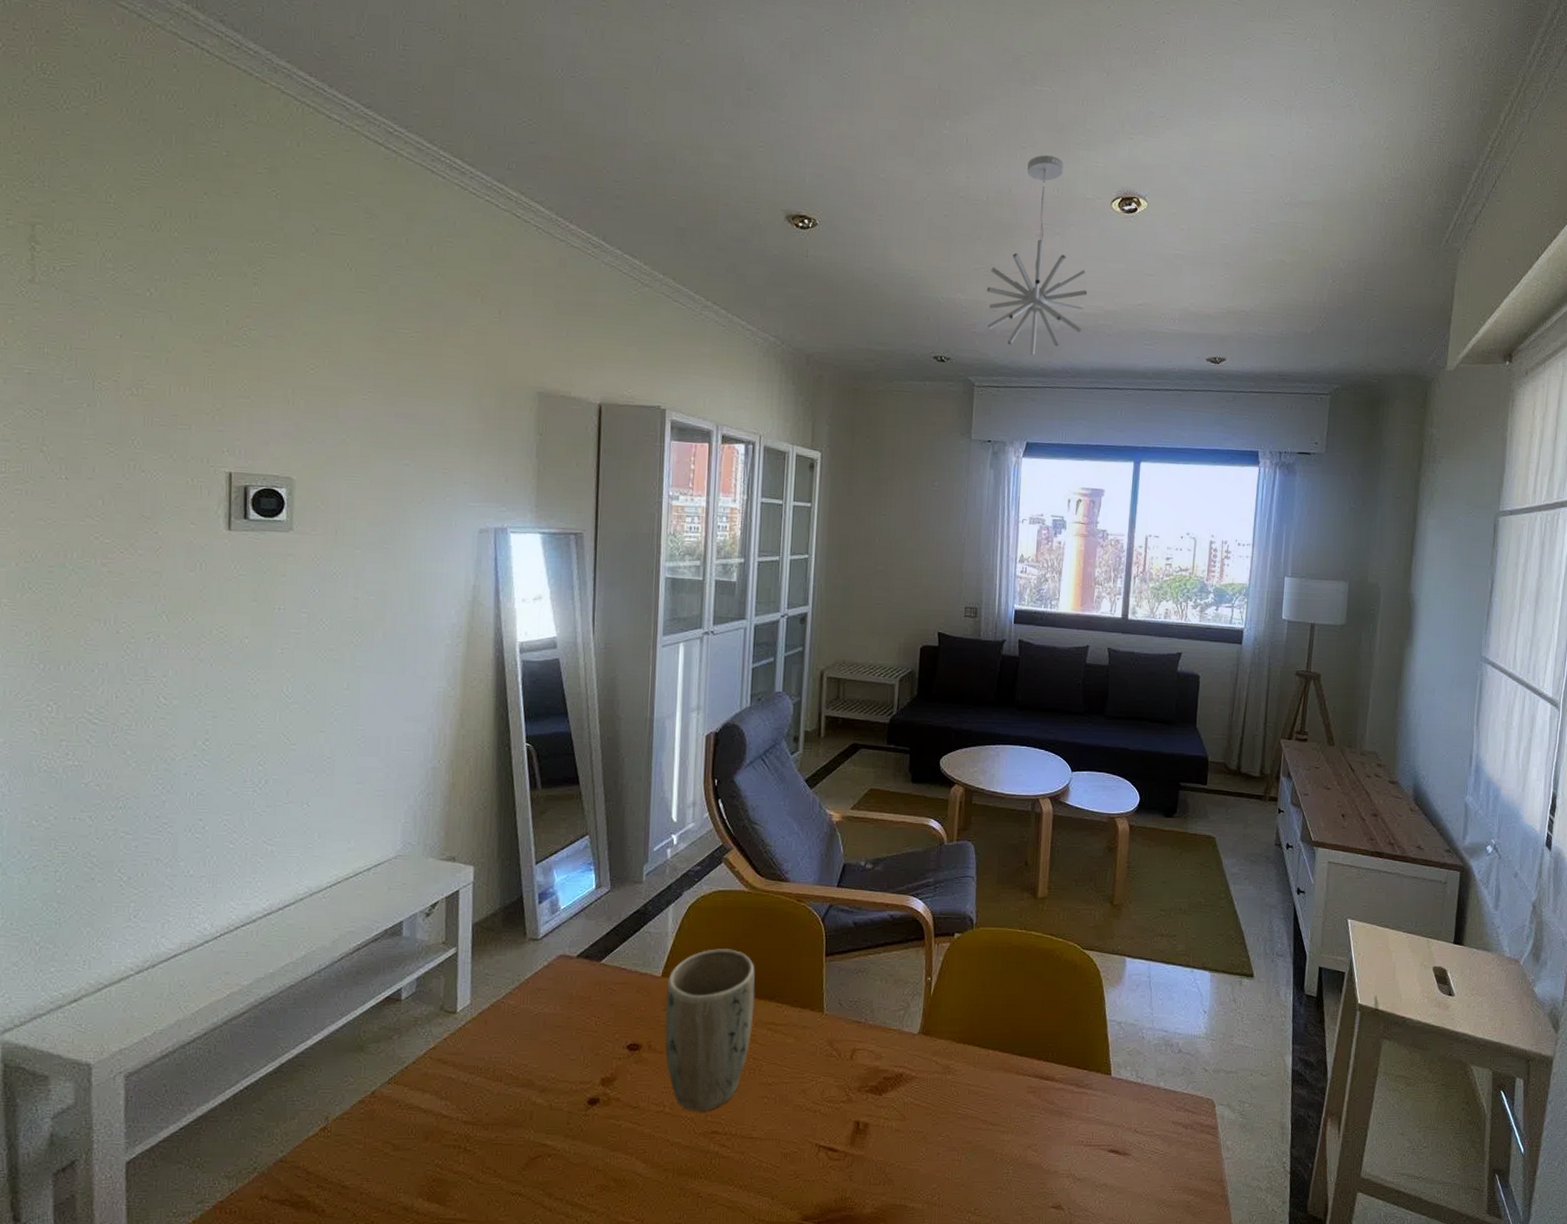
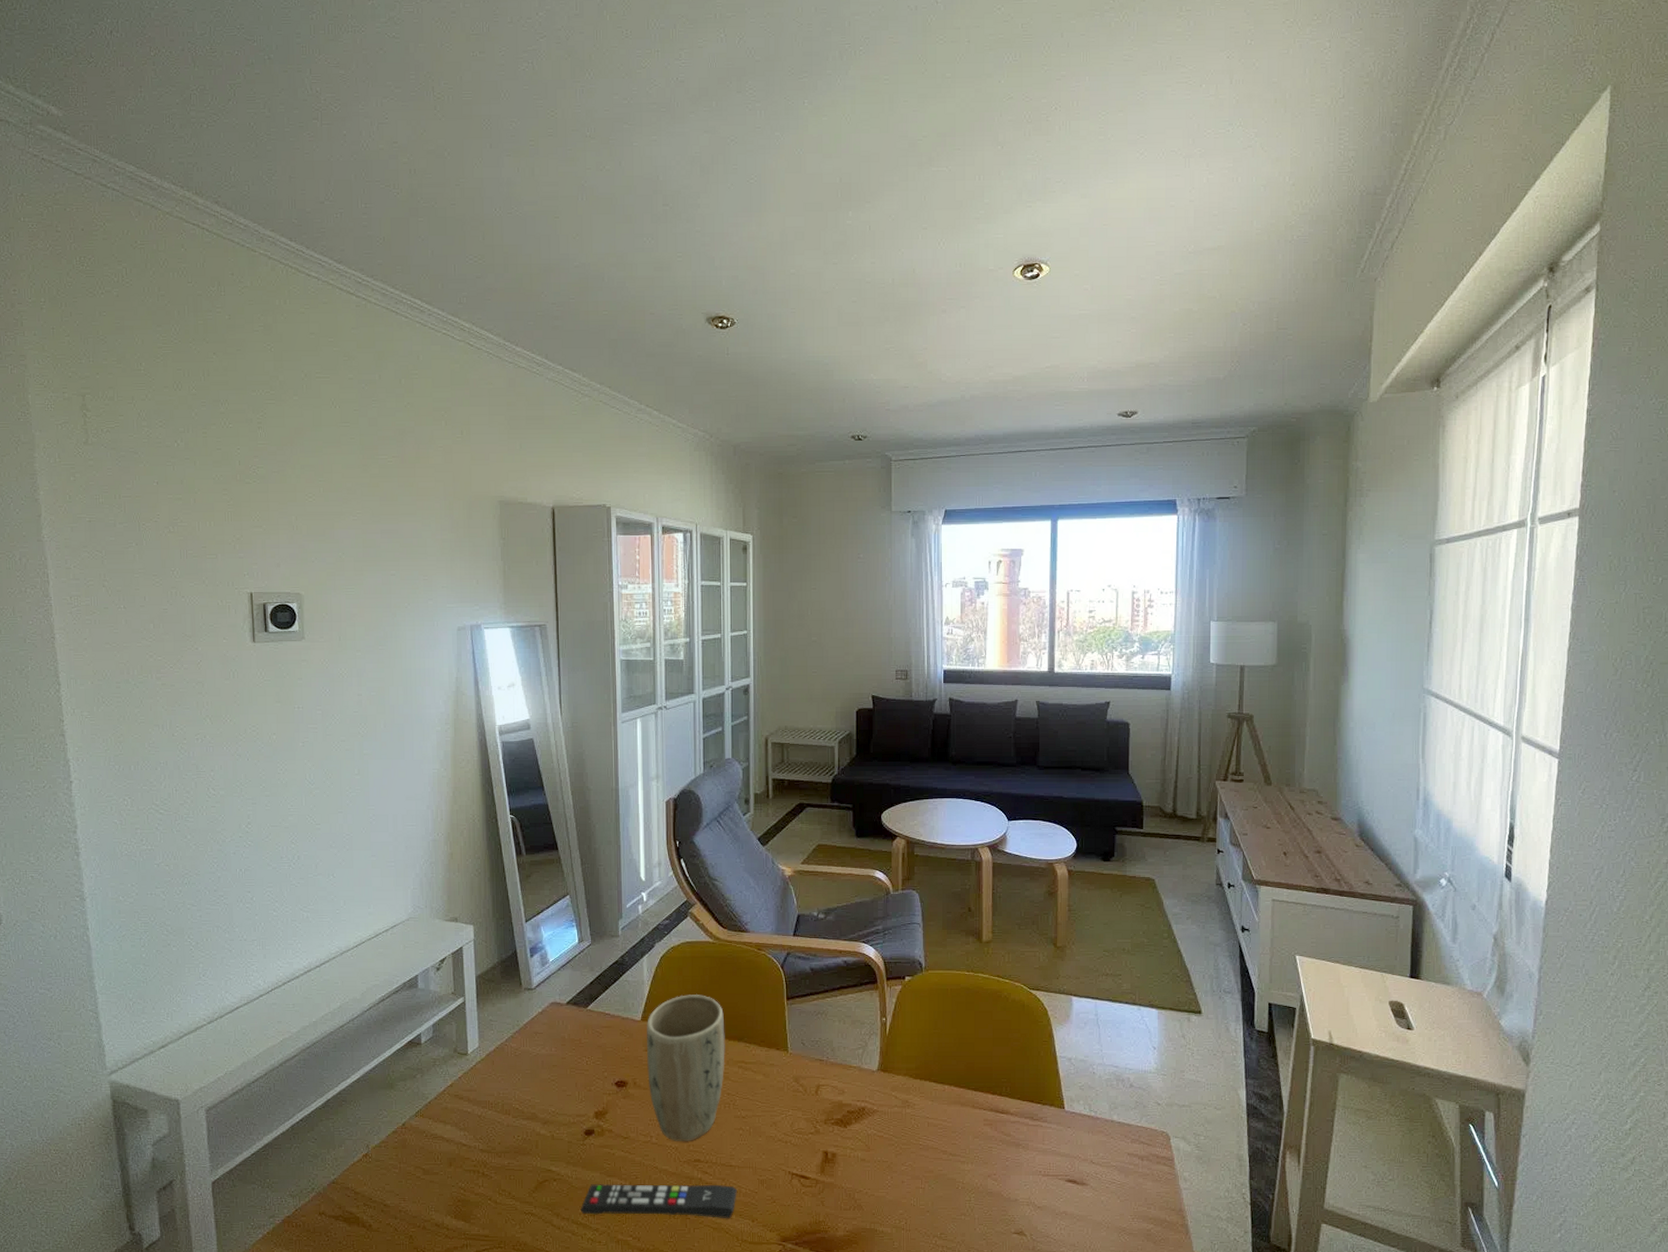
remote control: none [577,1158,757,1197] -> present [580,1184,737,1219]
pendant light: present [987,155,1087,356] -> none [898,233,995,427]

